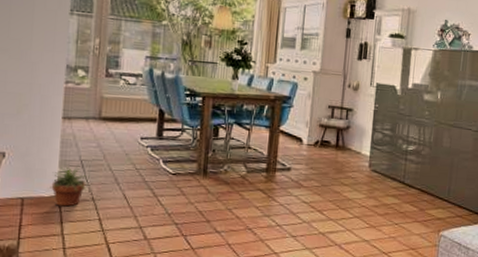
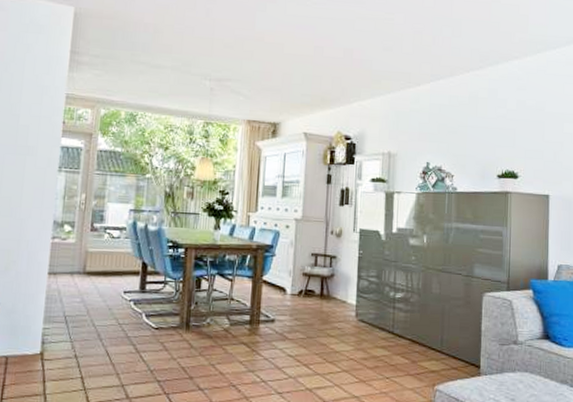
potted plant: present [50,164,91,207] -> none [34,320,74,365]

